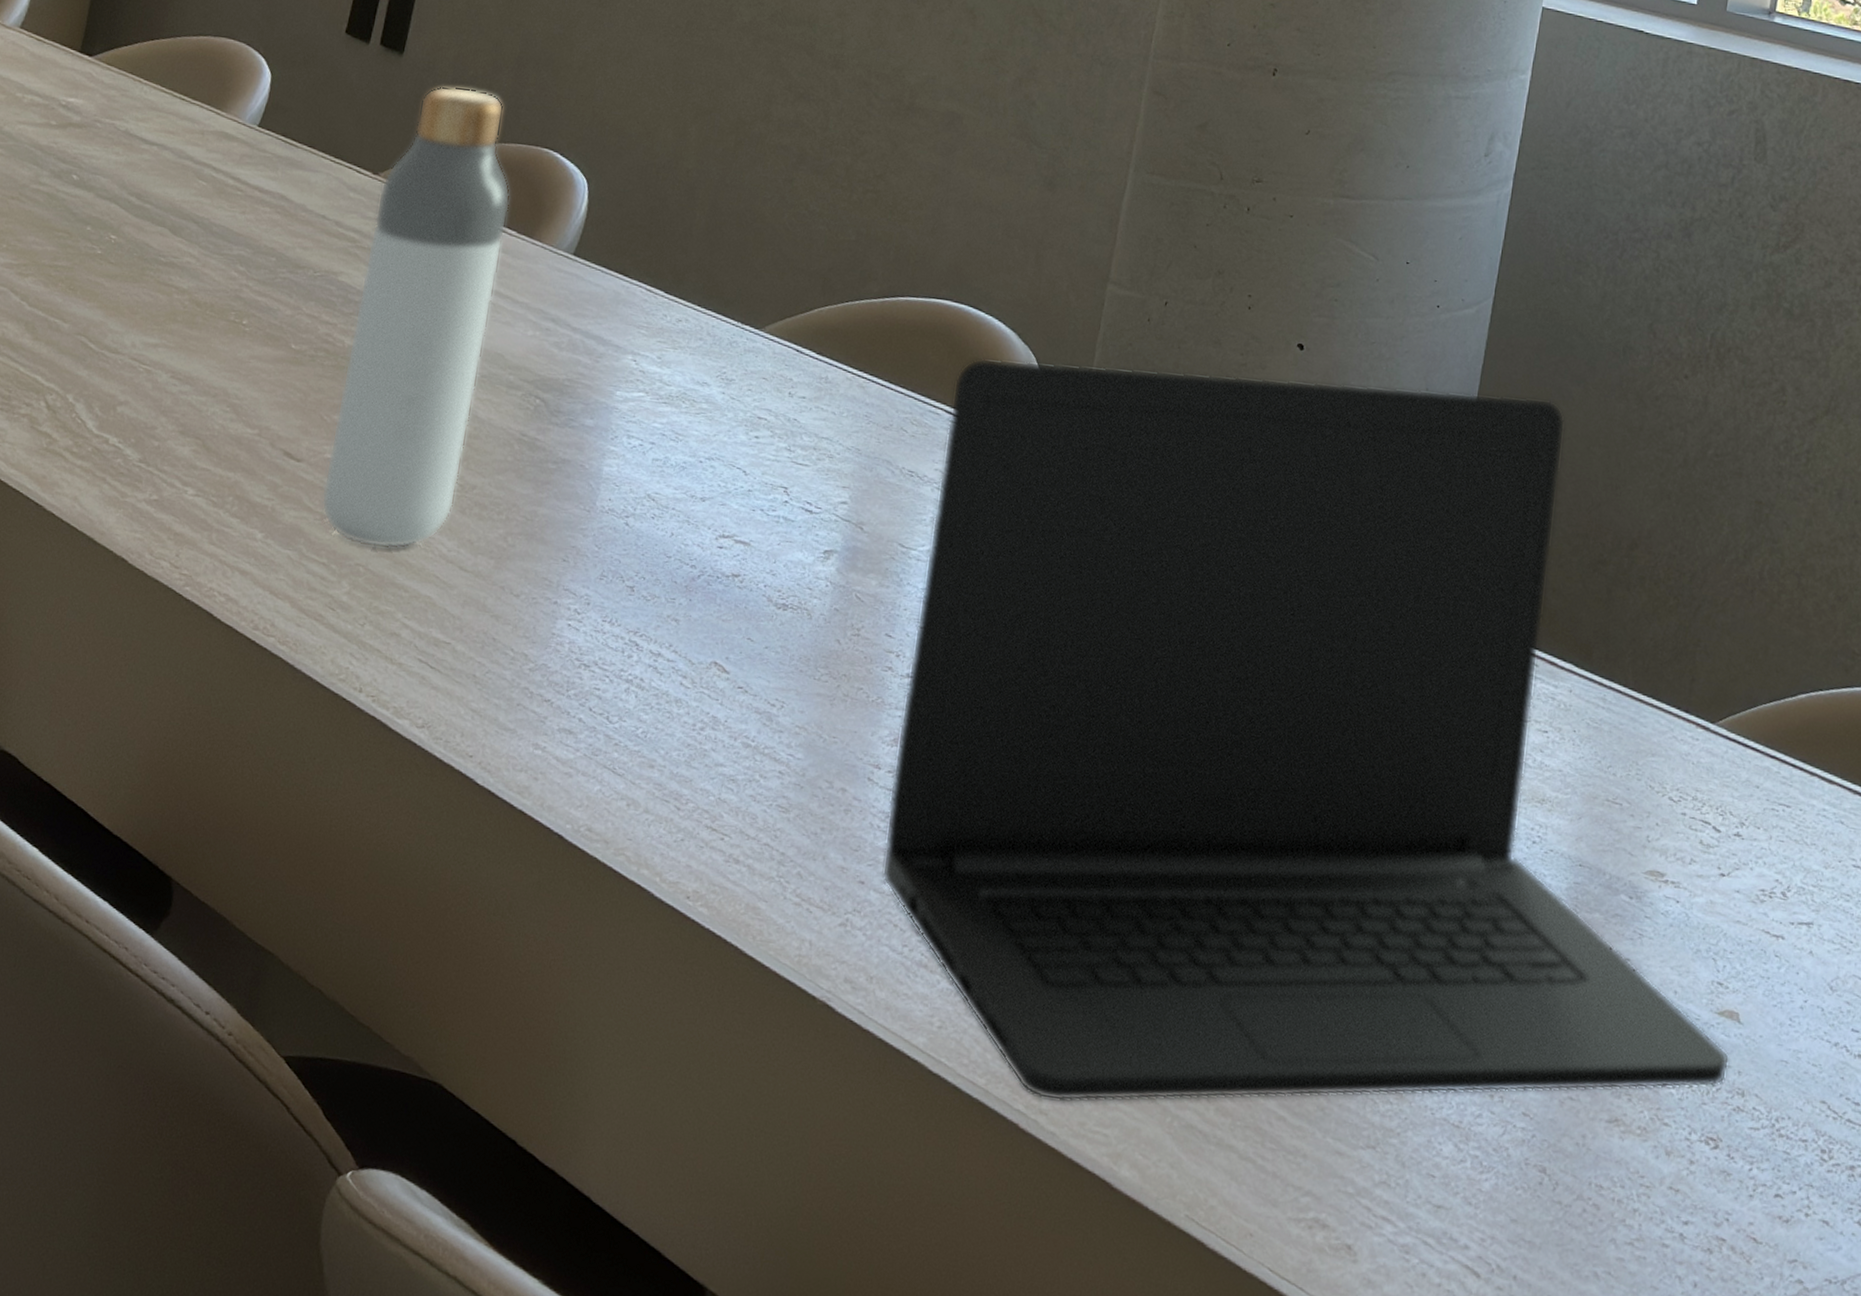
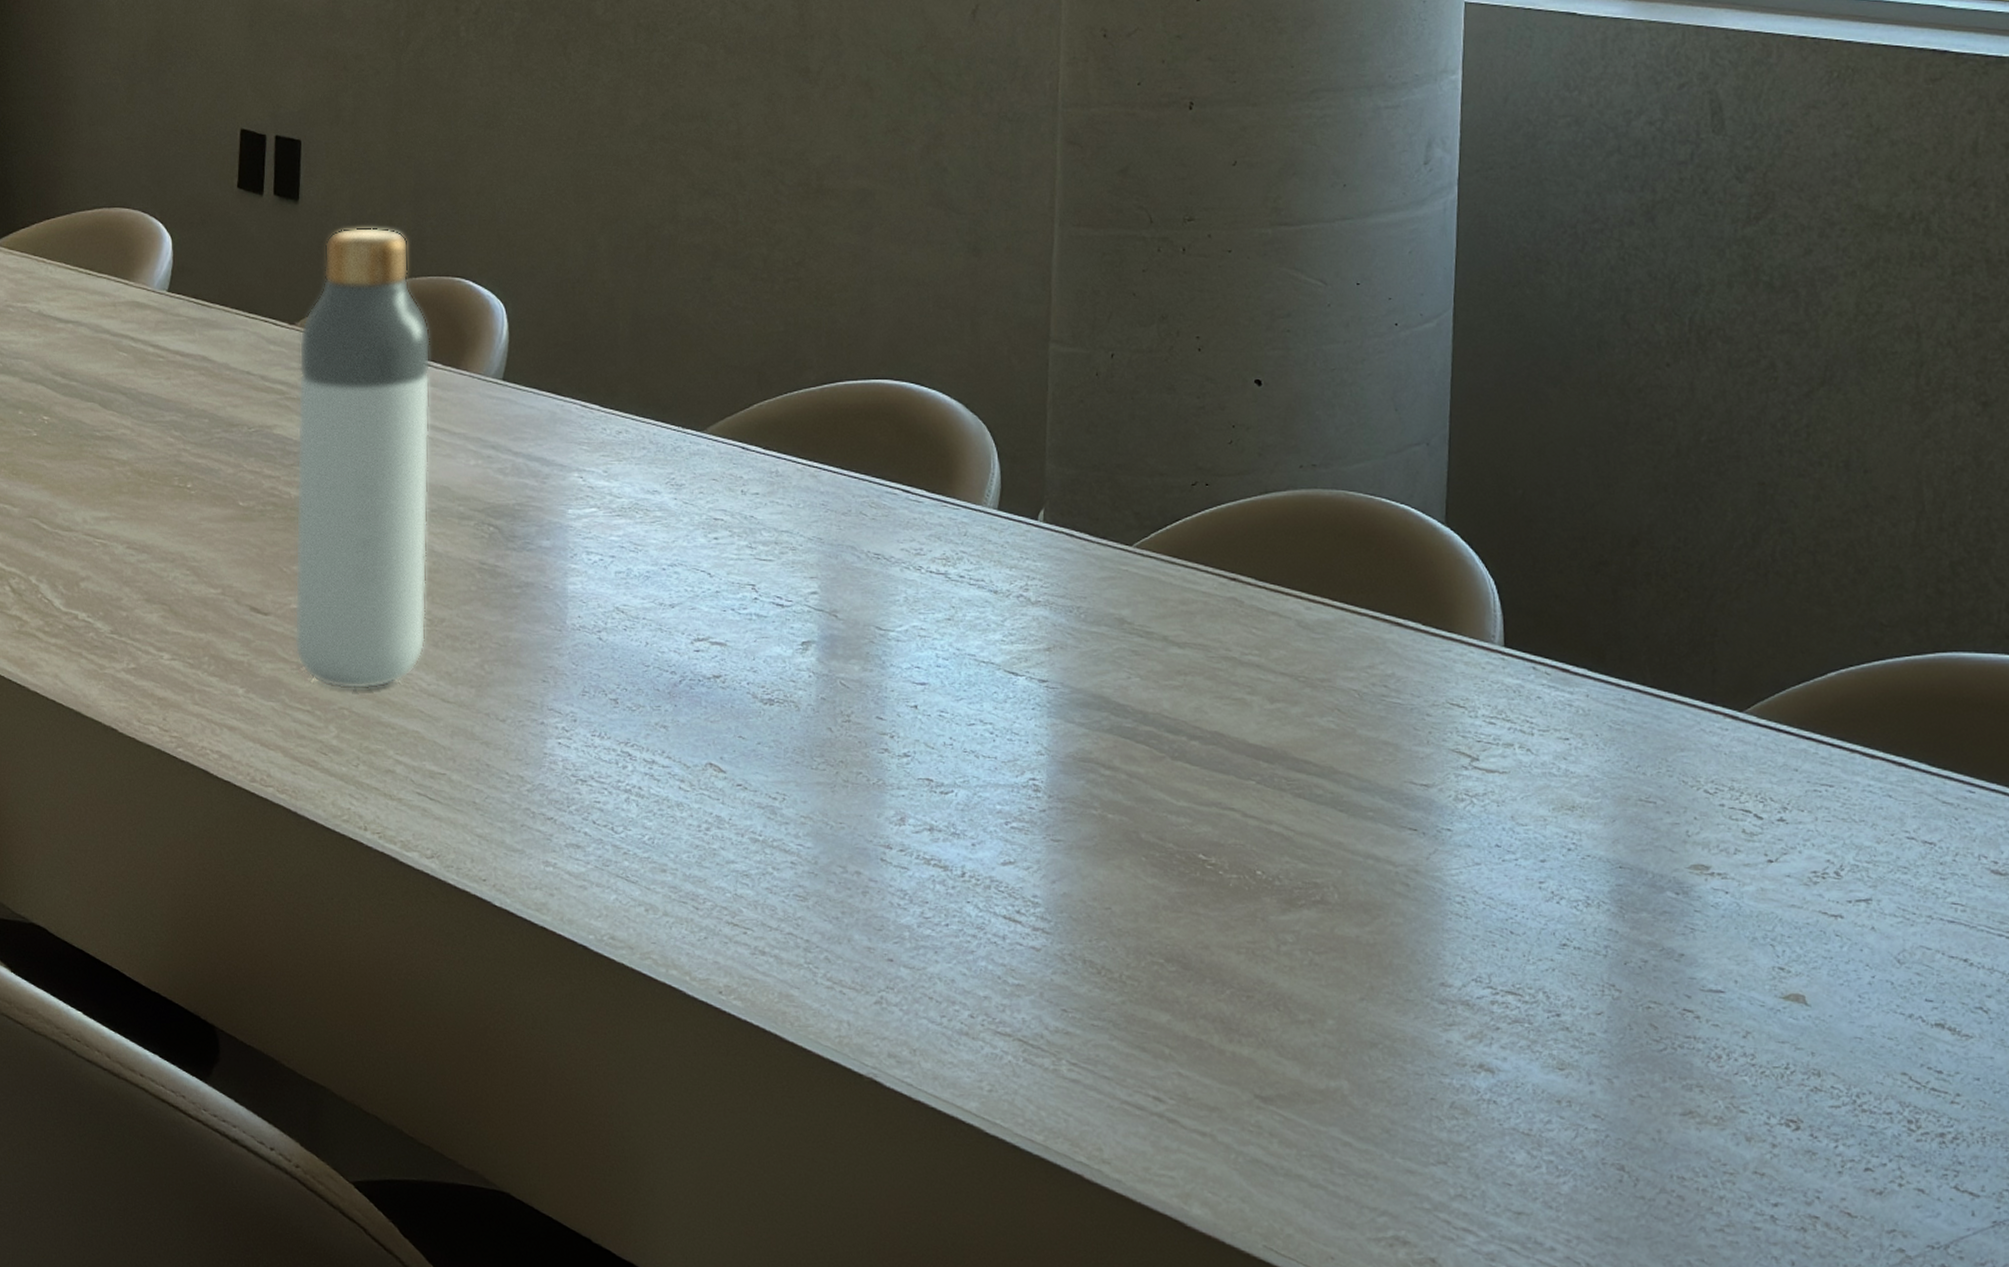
laptop: present [882,358,1730,1102] -> none [904,405,1801,1150]

